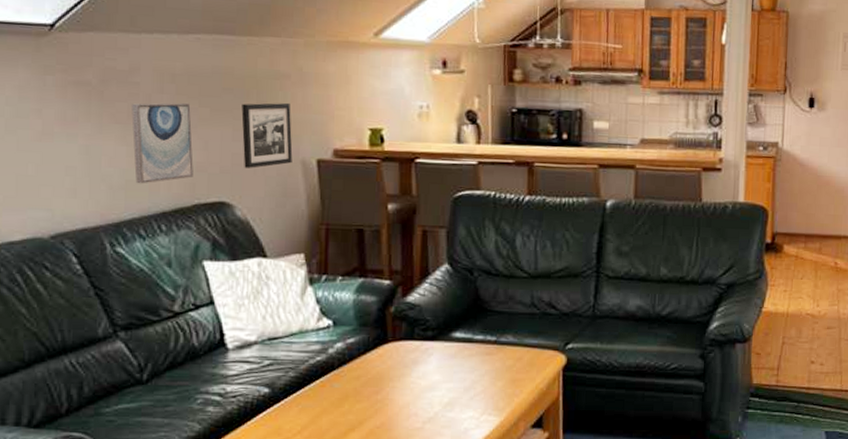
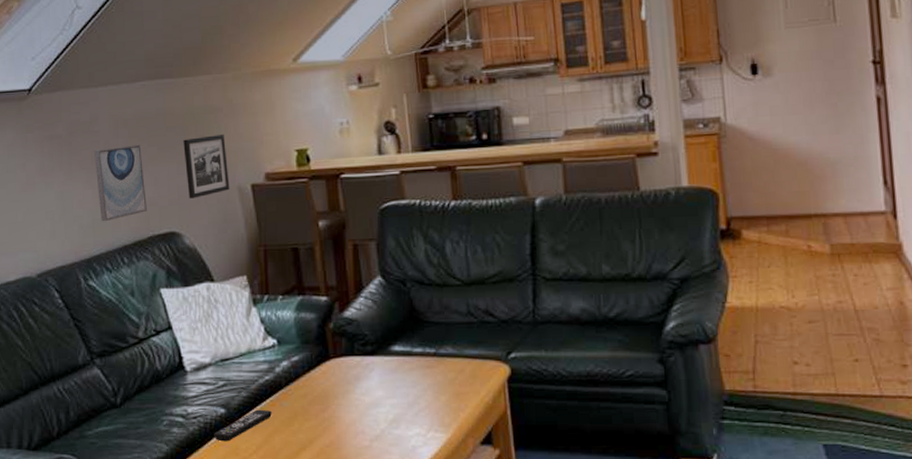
remote control: none [255,390,321,422] -> present [214,409,272,442]

